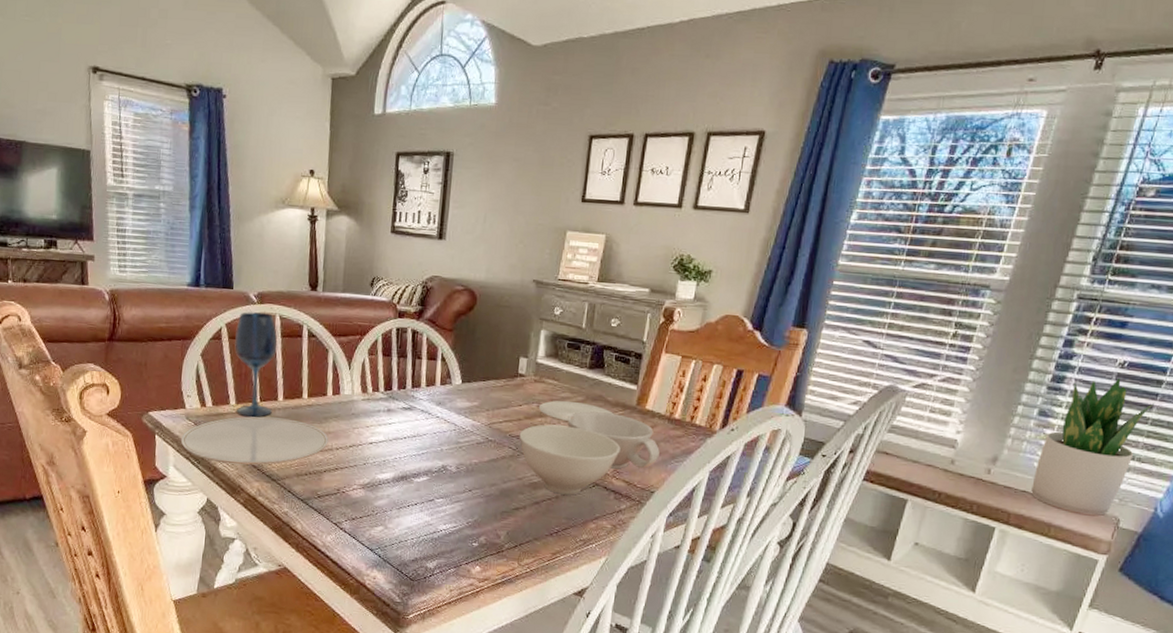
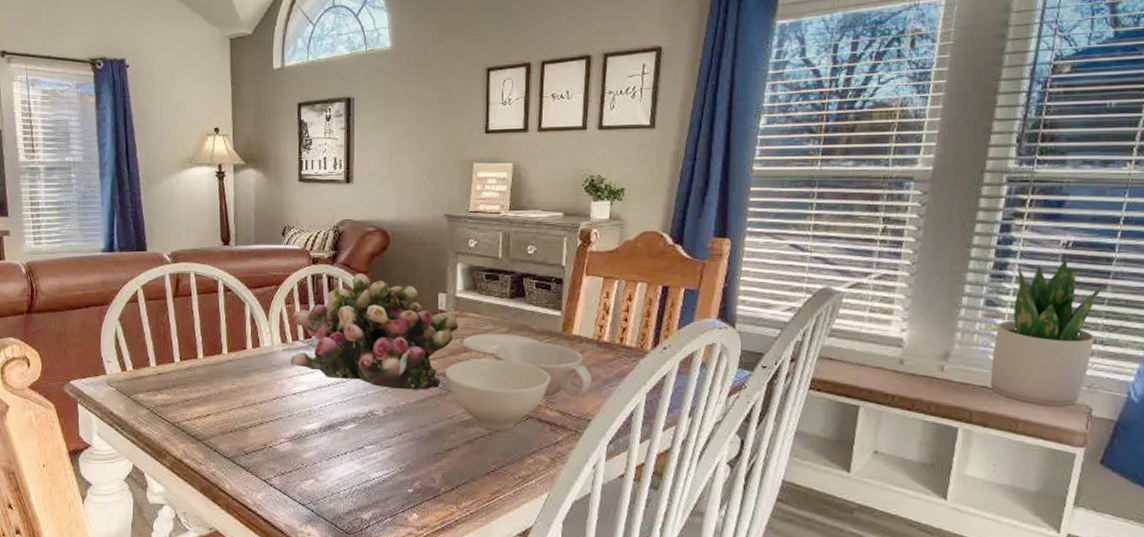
plate: present [180,416,329,465] -> none [103,376,251,427]
wineglass: present [234,312,278,417] -> none [152,272,194,377]
flower arrangement: none [369,331,537,450] -> present [290,273,459,390]

